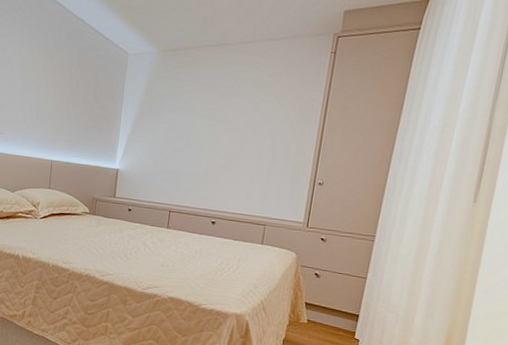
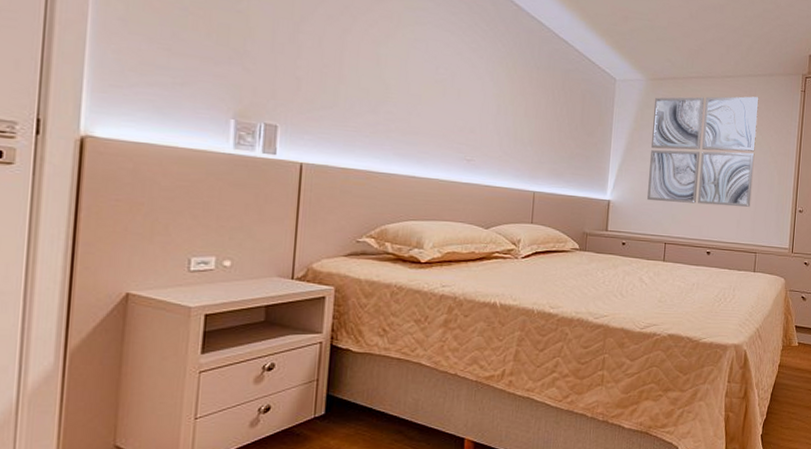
wall art: none [154,62,279,178] -> present [647,96,759,207]

